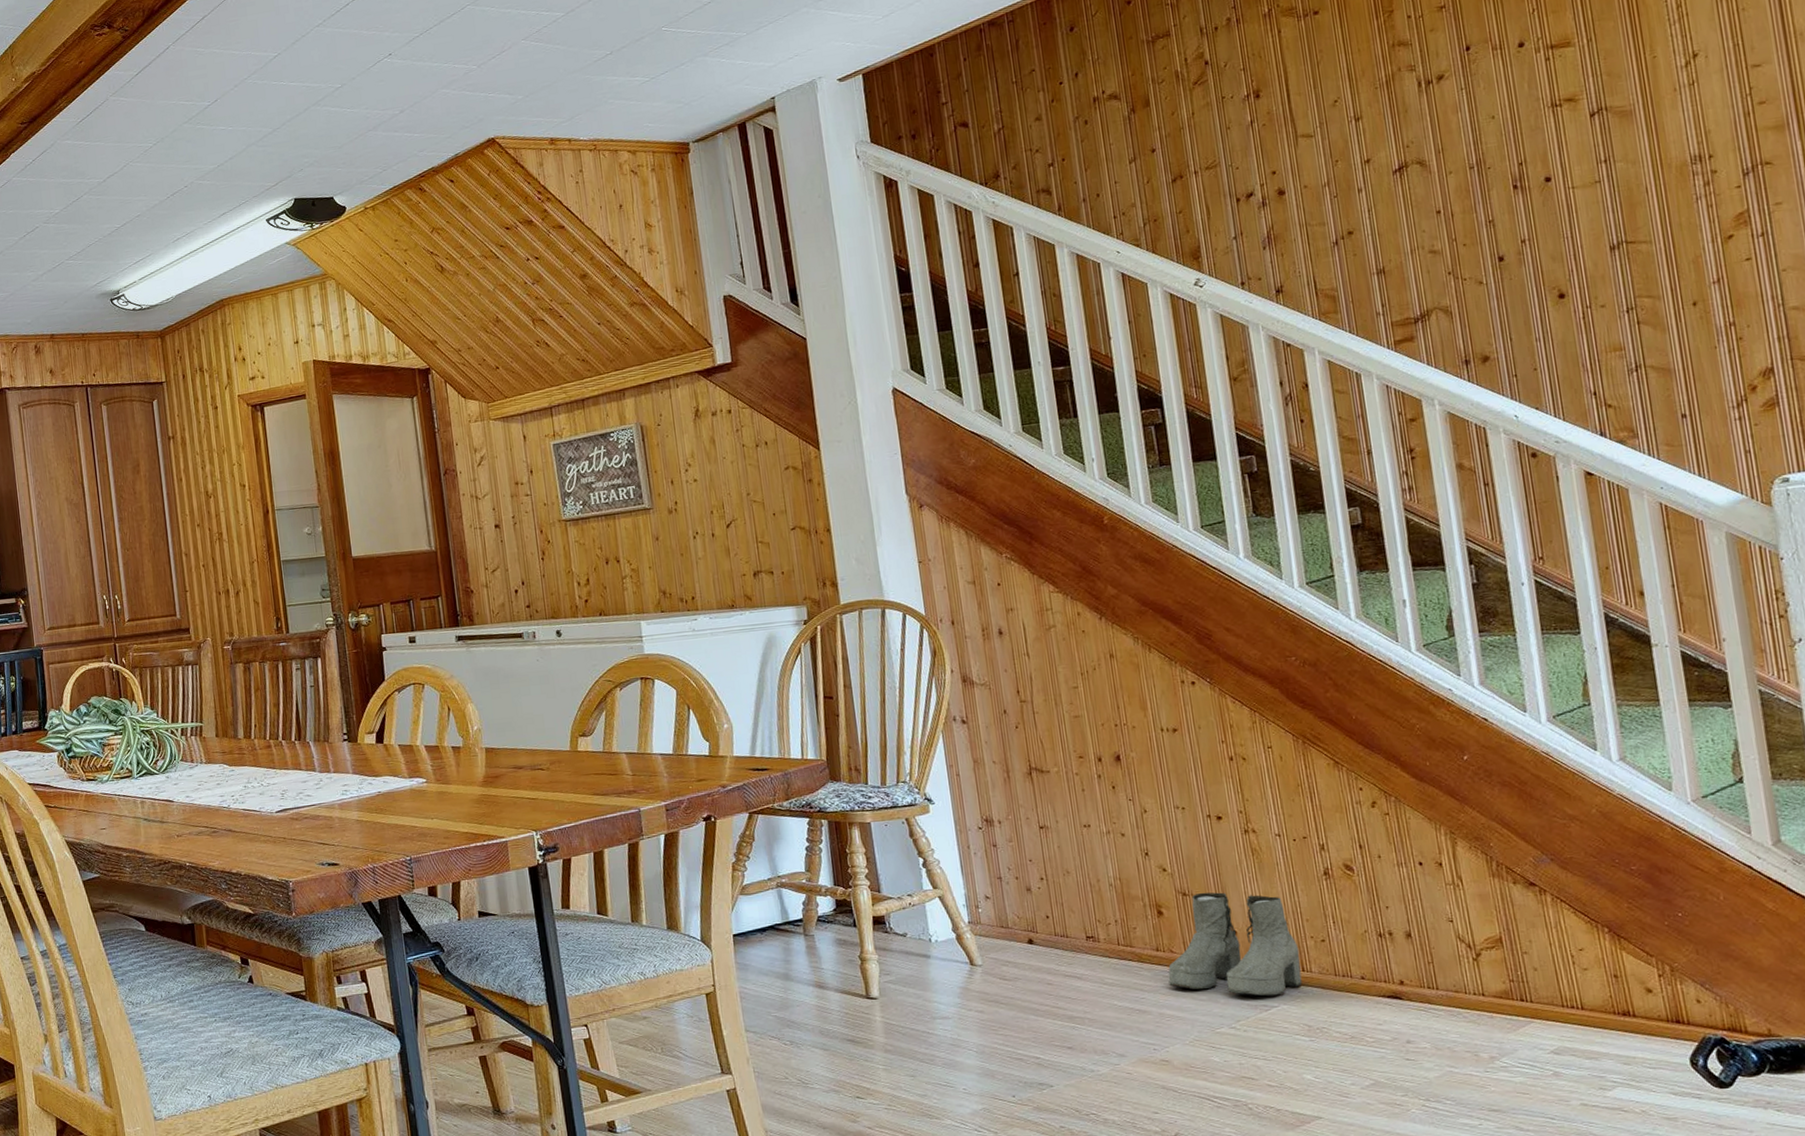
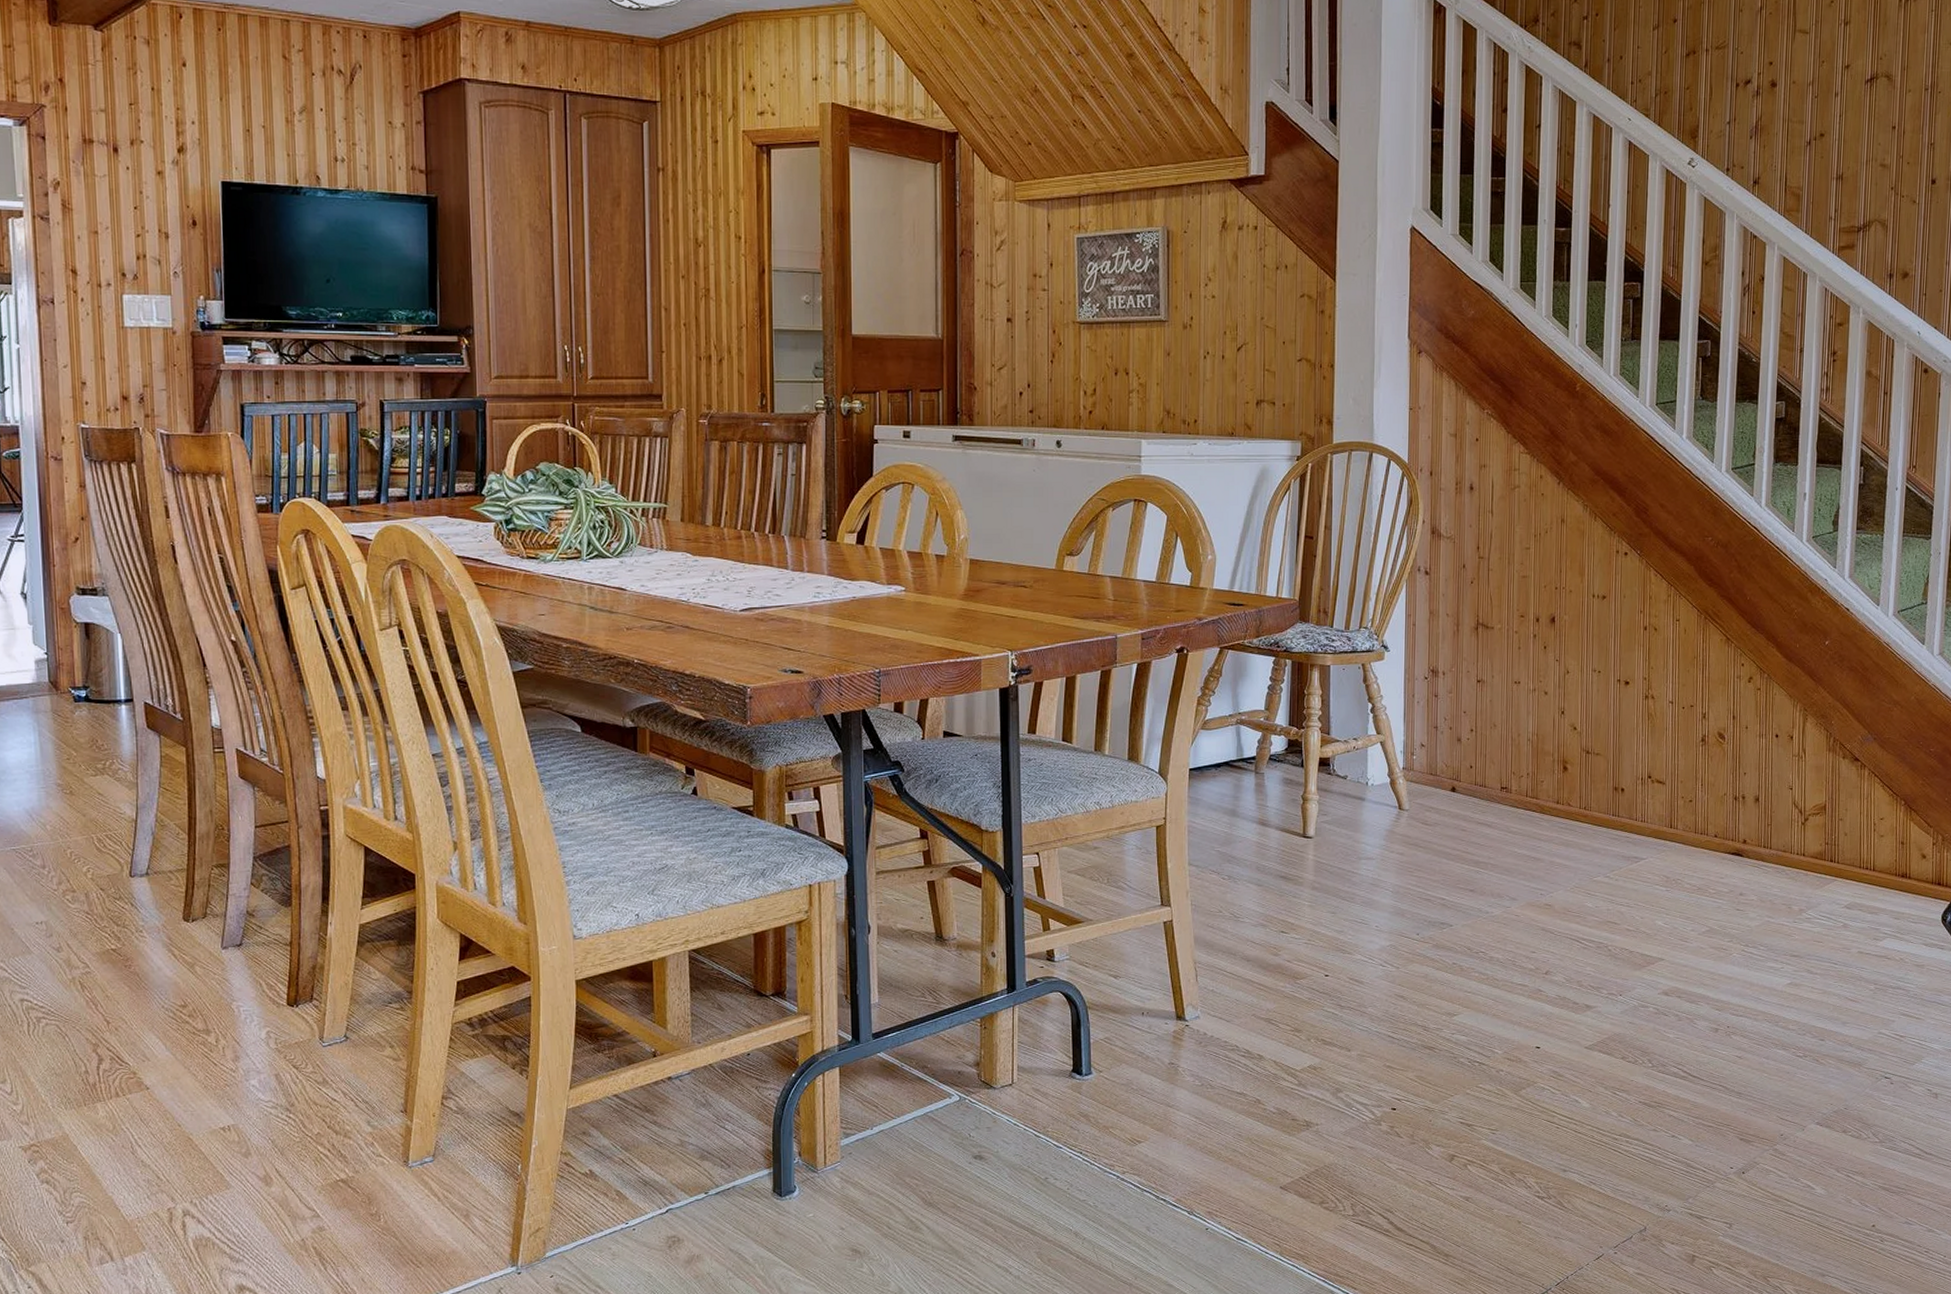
boots: present [1168,892,1303,997] -> none [1562,751,1671,849]

